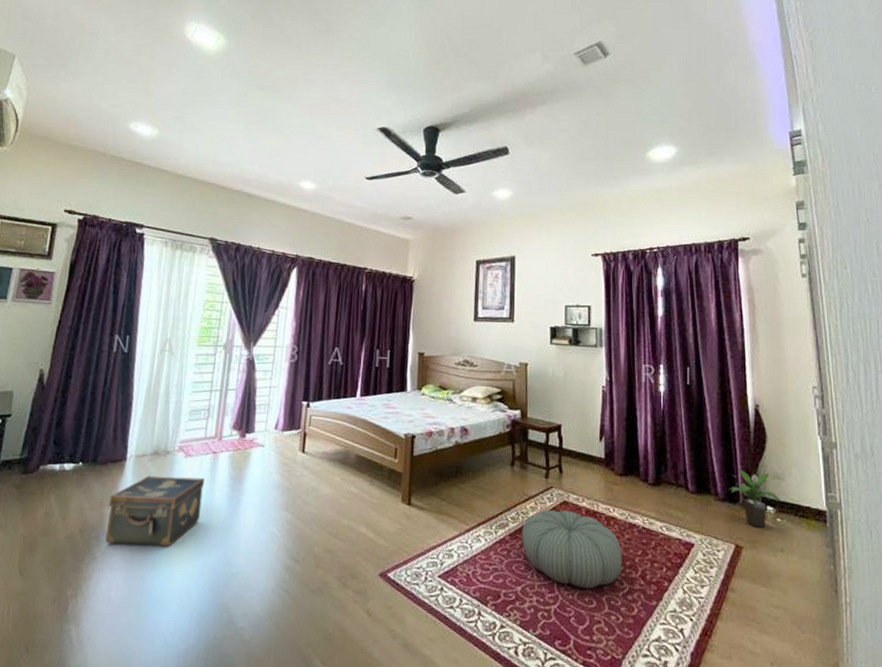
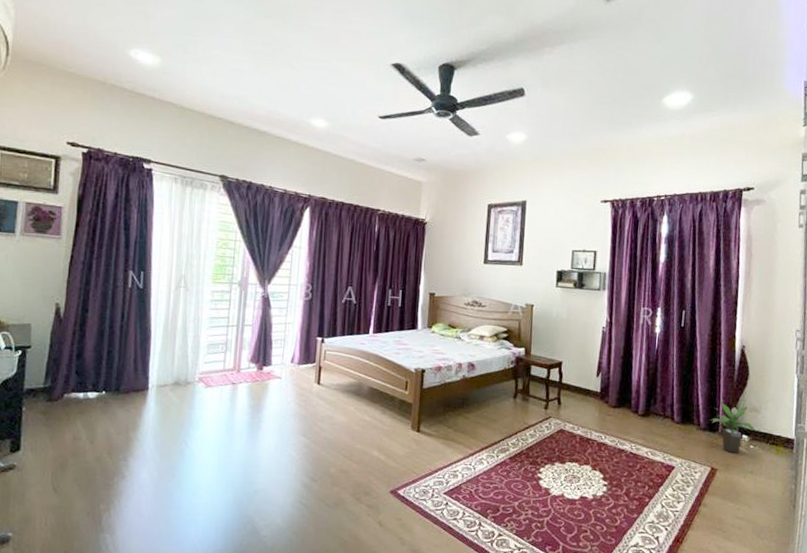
suitcase: present [105,475,205,546] -> none [132,404,226,467]
pouf: present [521,510,622,589] -> none [520,437,610,504]

